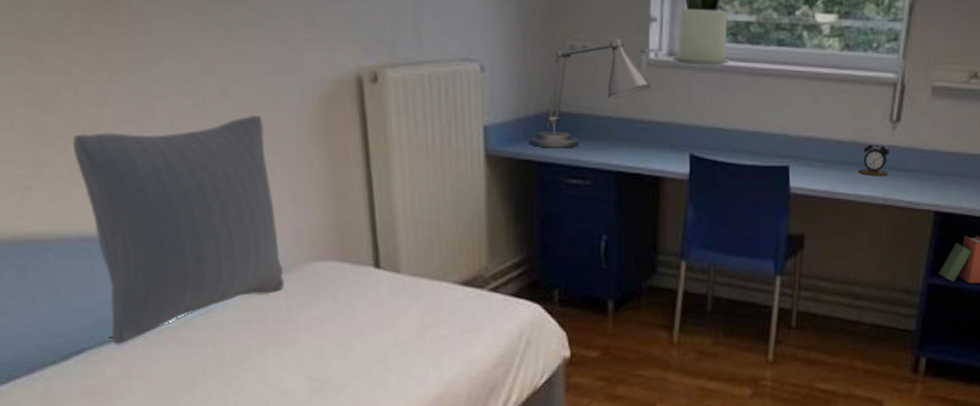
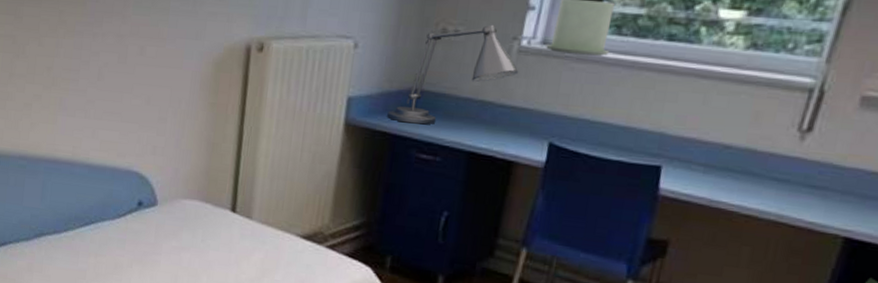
pillow: present [72,116,284,345] -> none [26,72,166,244]
alarm clock: present [859,142,889,177] -> none [748,150,793,190]

